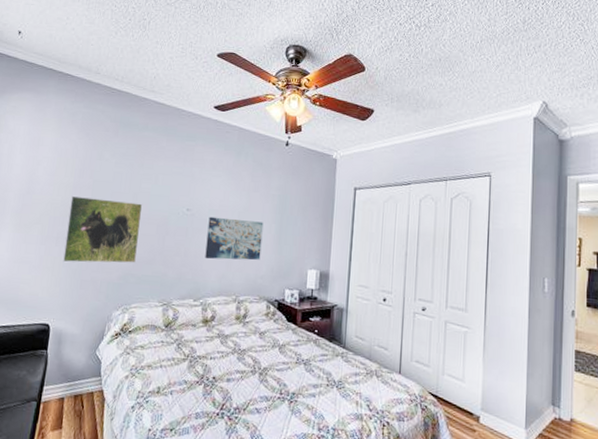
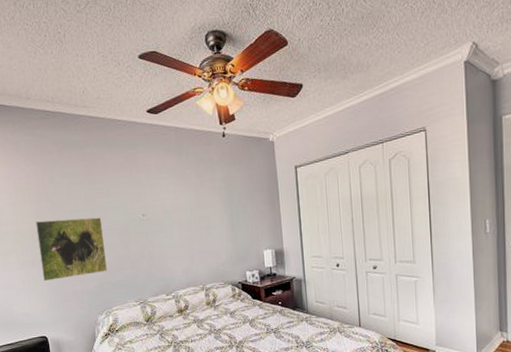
wall art: present [205,216,264,260] -> none [164,214,219,257]

